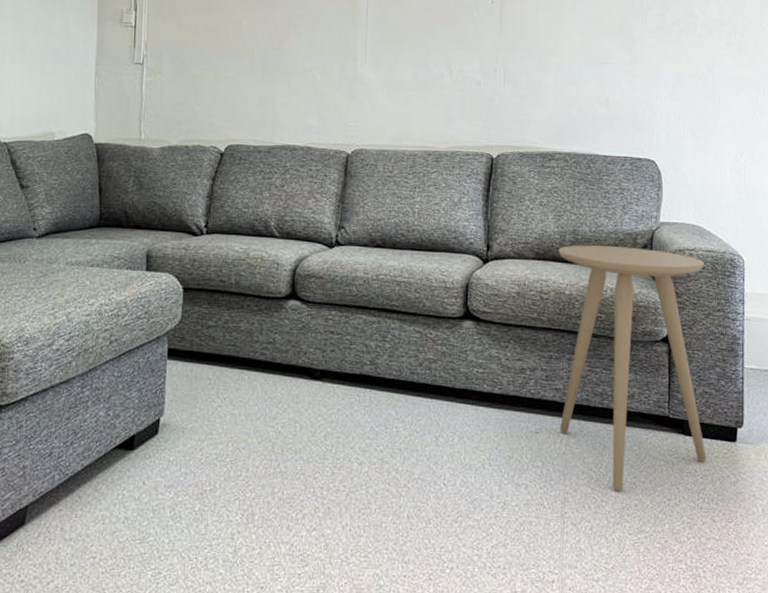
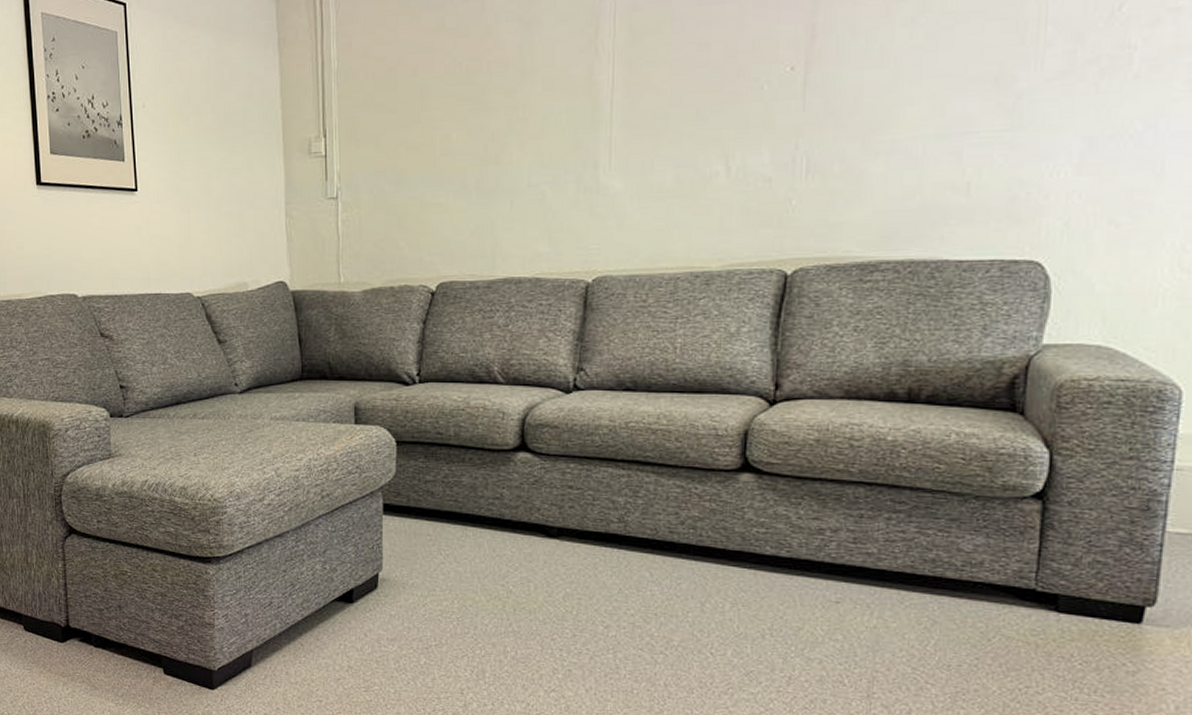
side table: present [558,245,707,490] -> none [869,379,1112,673]

